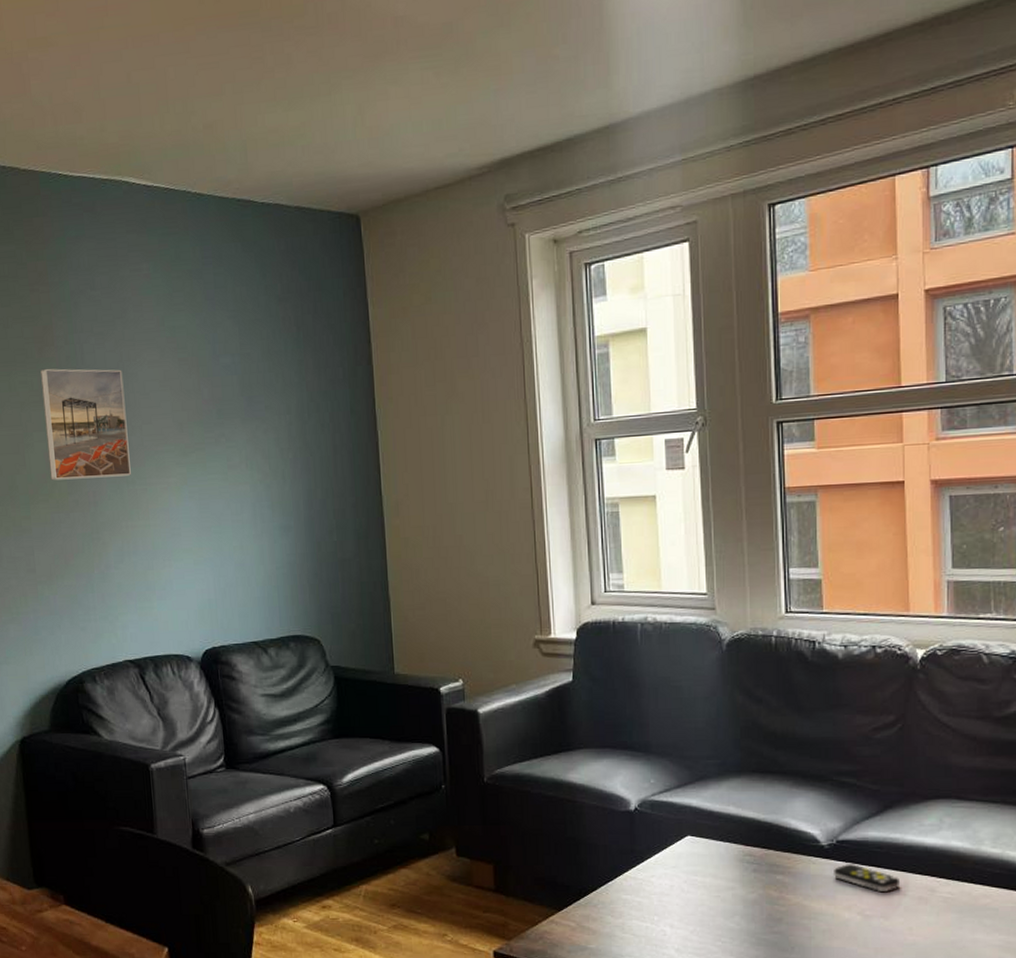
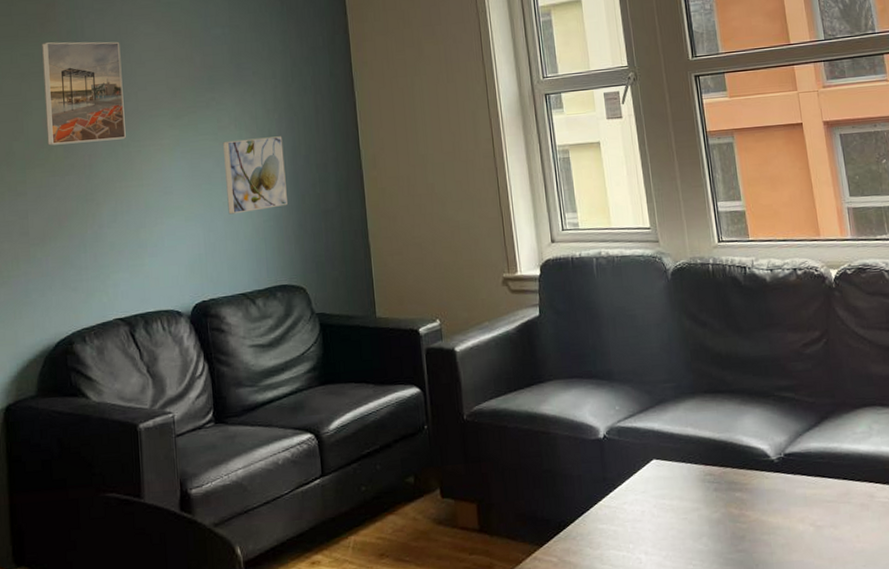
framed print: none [234,478,302,560] -> present [223,136,288,215]
remote control: present [834,863,901,891] -> none [785,475,844,501]

